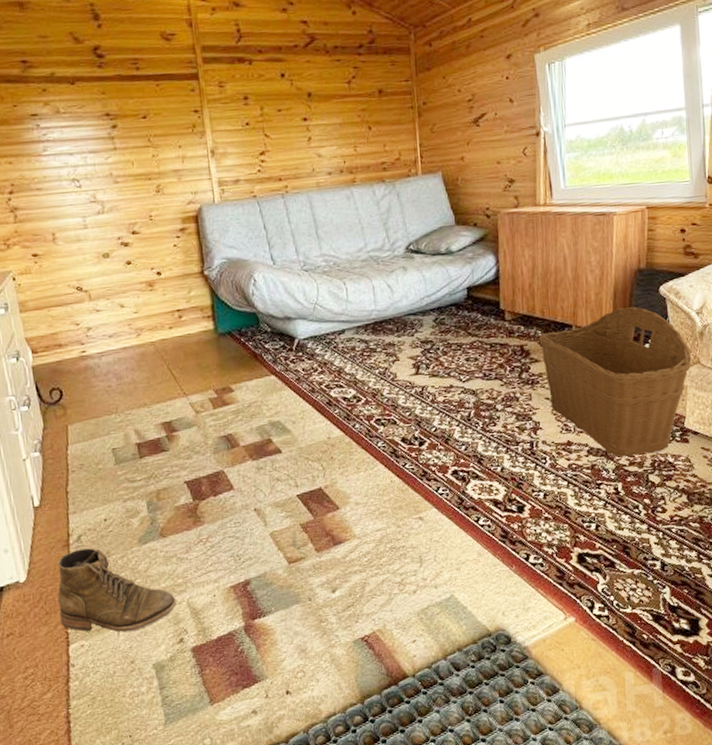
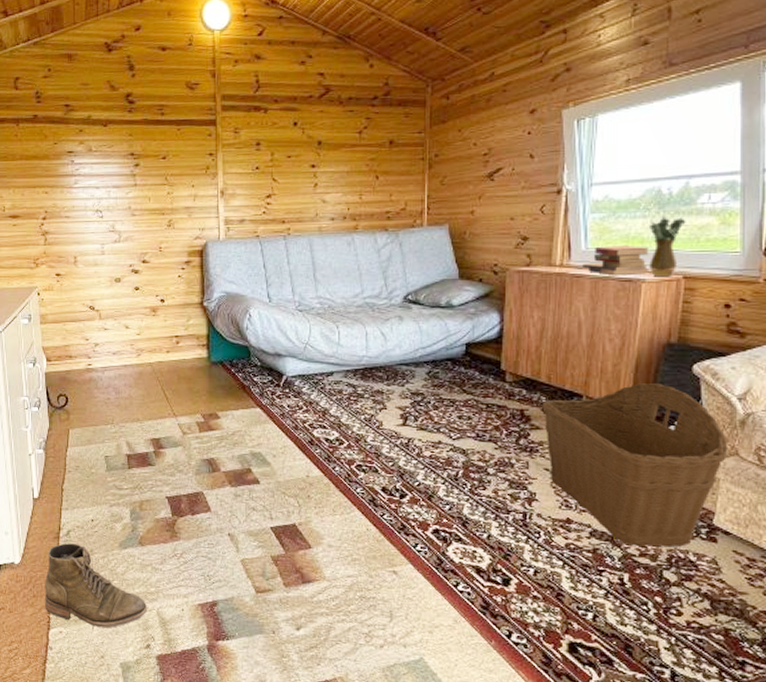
books: none [563,181,619,211] -> present [582,246,649,276]
vase: none [616,151,645,209] -> present [649,215,686,277]

